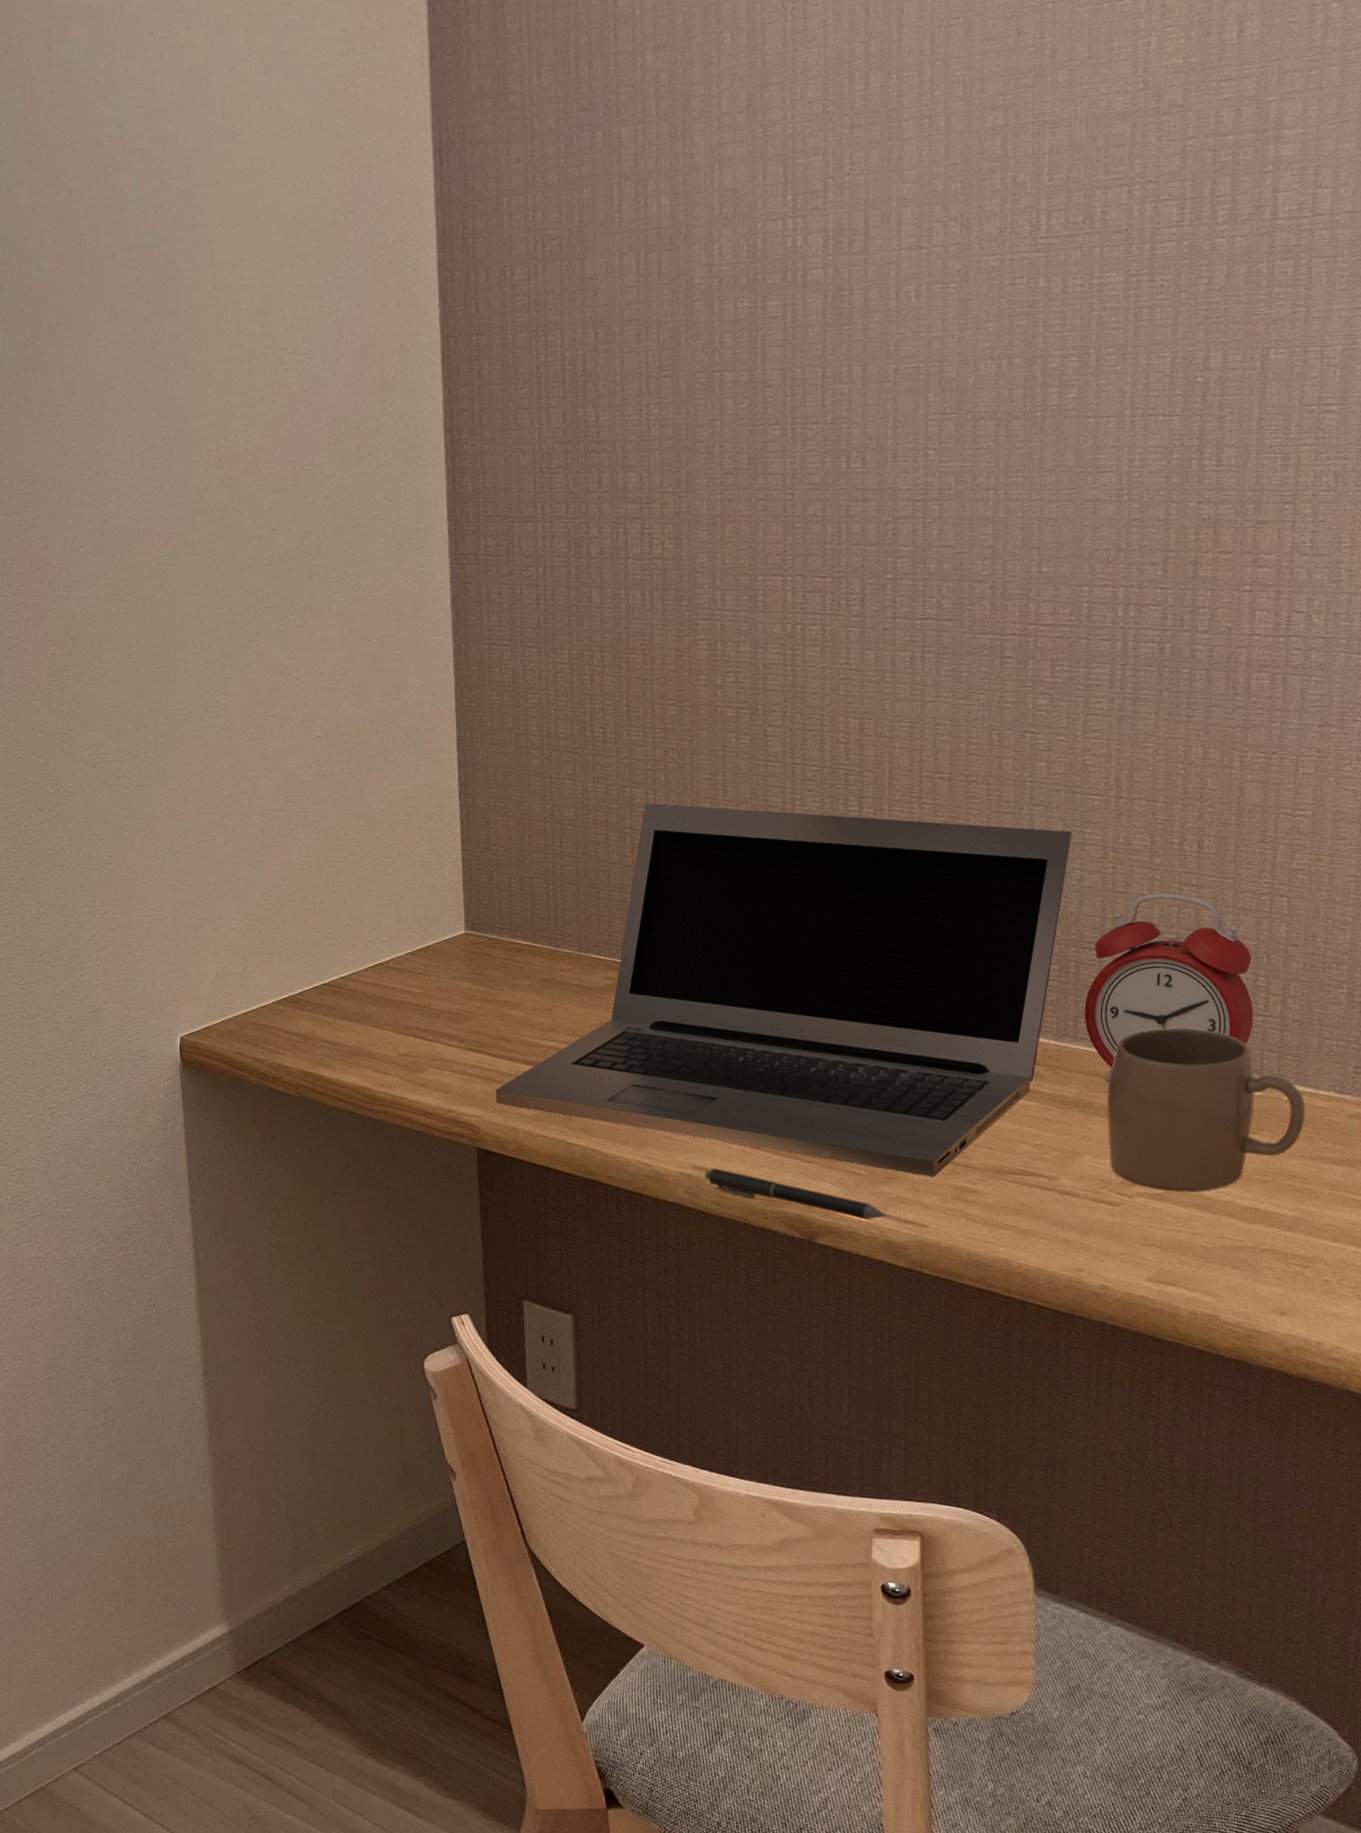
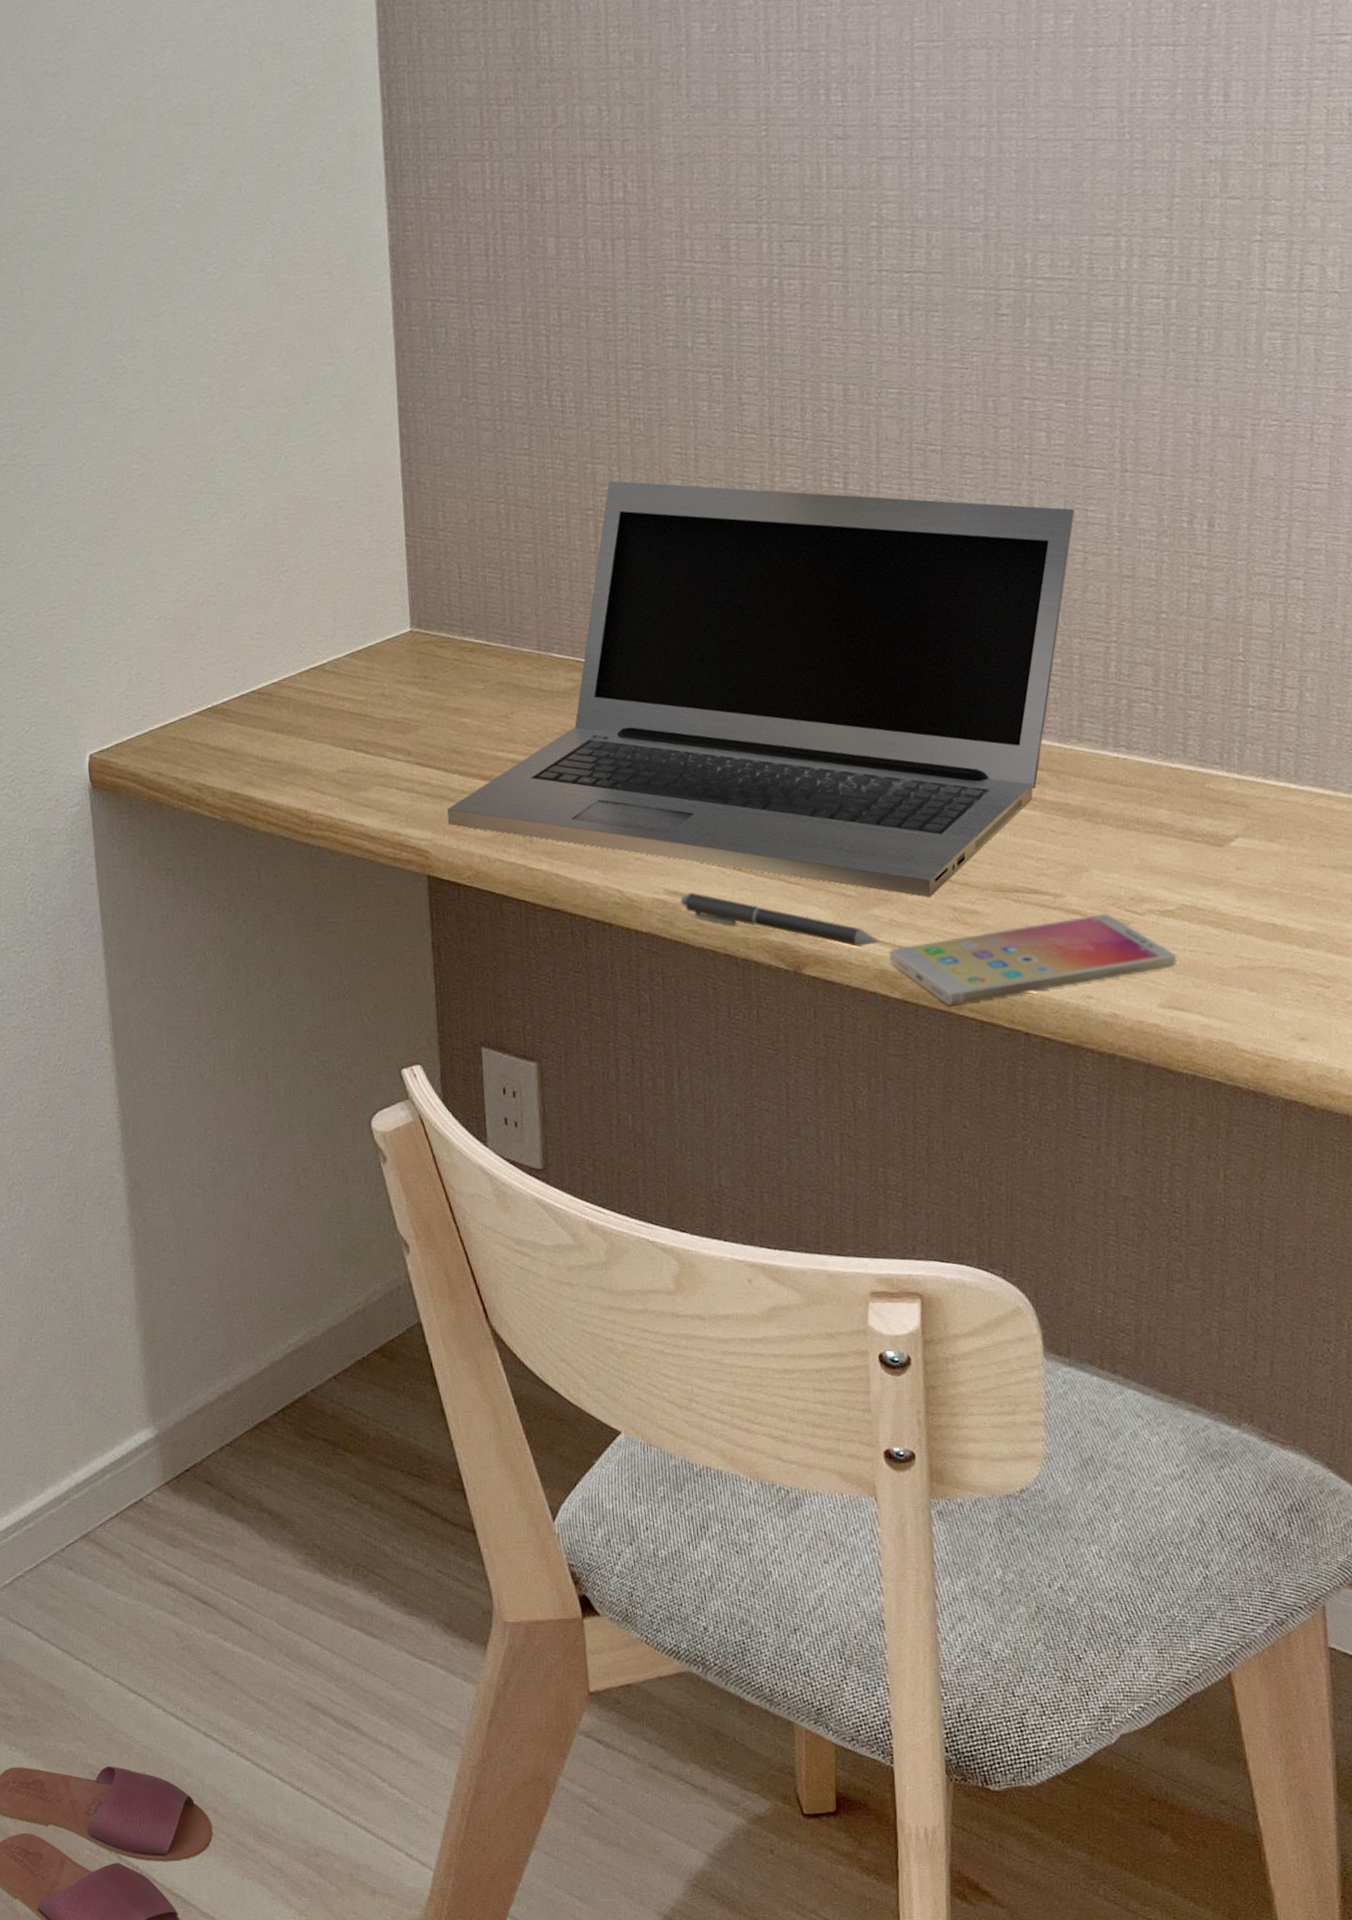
smartphone: none [894,1195,1164,1275] -> present [888,913,1177,1006]
alarm clock: present [1084,892,1253,1083] -> none [1089,576,1269,789]
mug: present [1106,1027,1305,1192] -> none [1114,726,1324,907]

